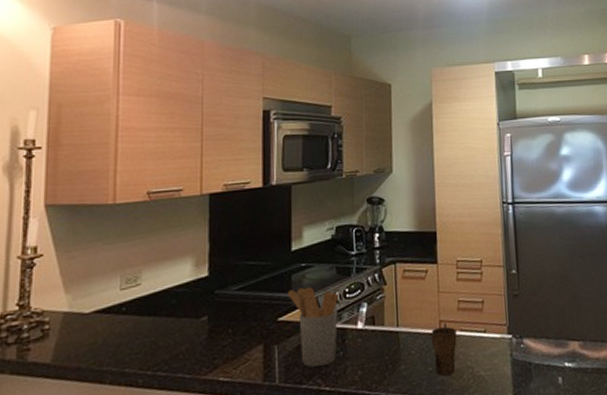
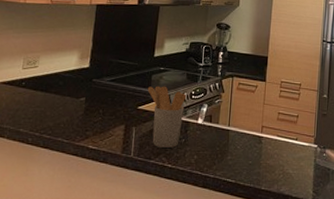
cup: present [431,323,457,376] -> none [253,128,274,169]

